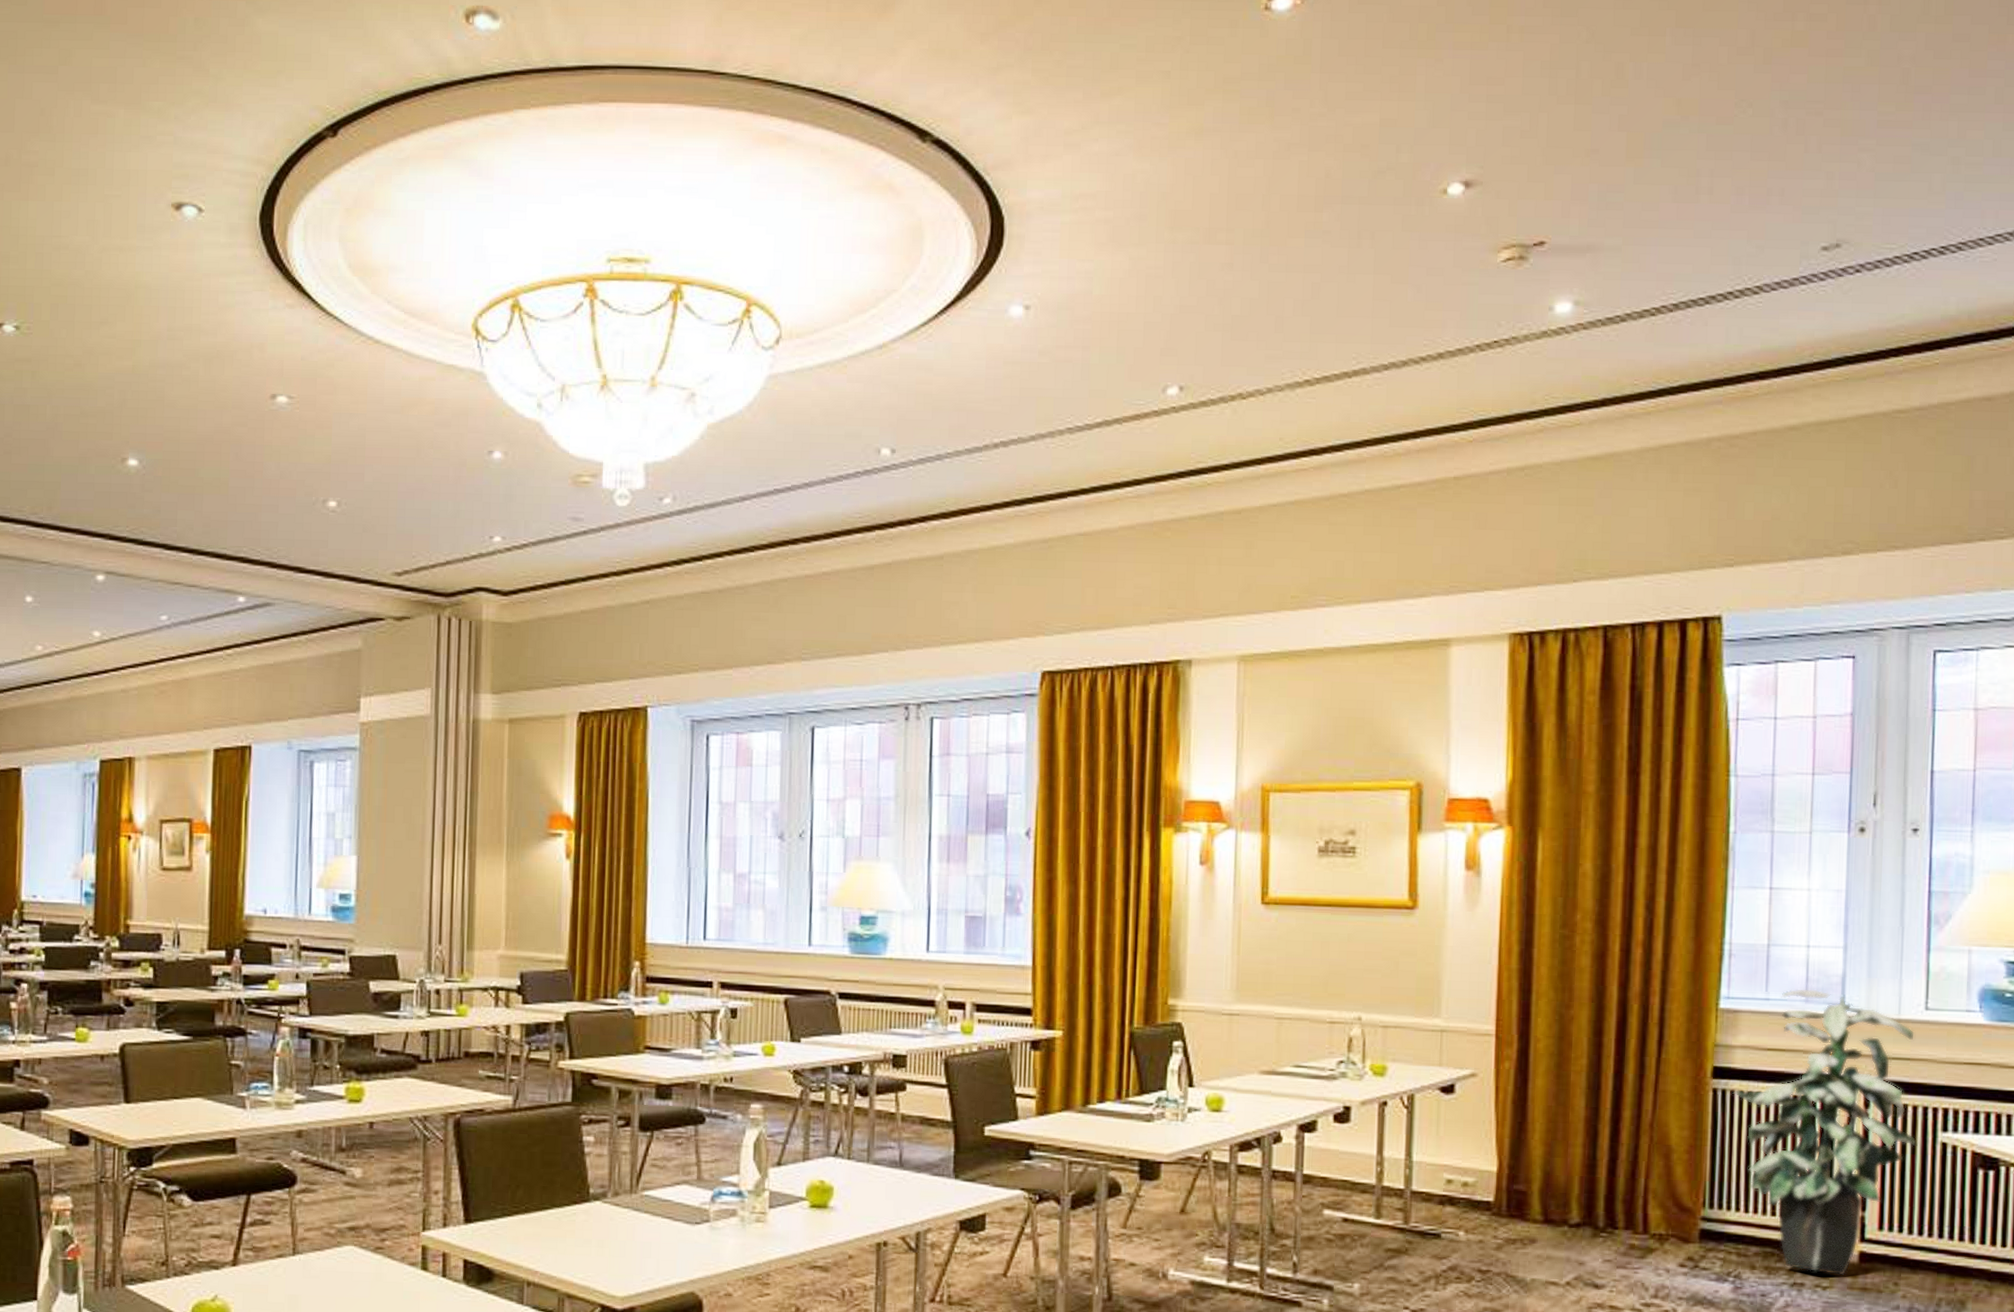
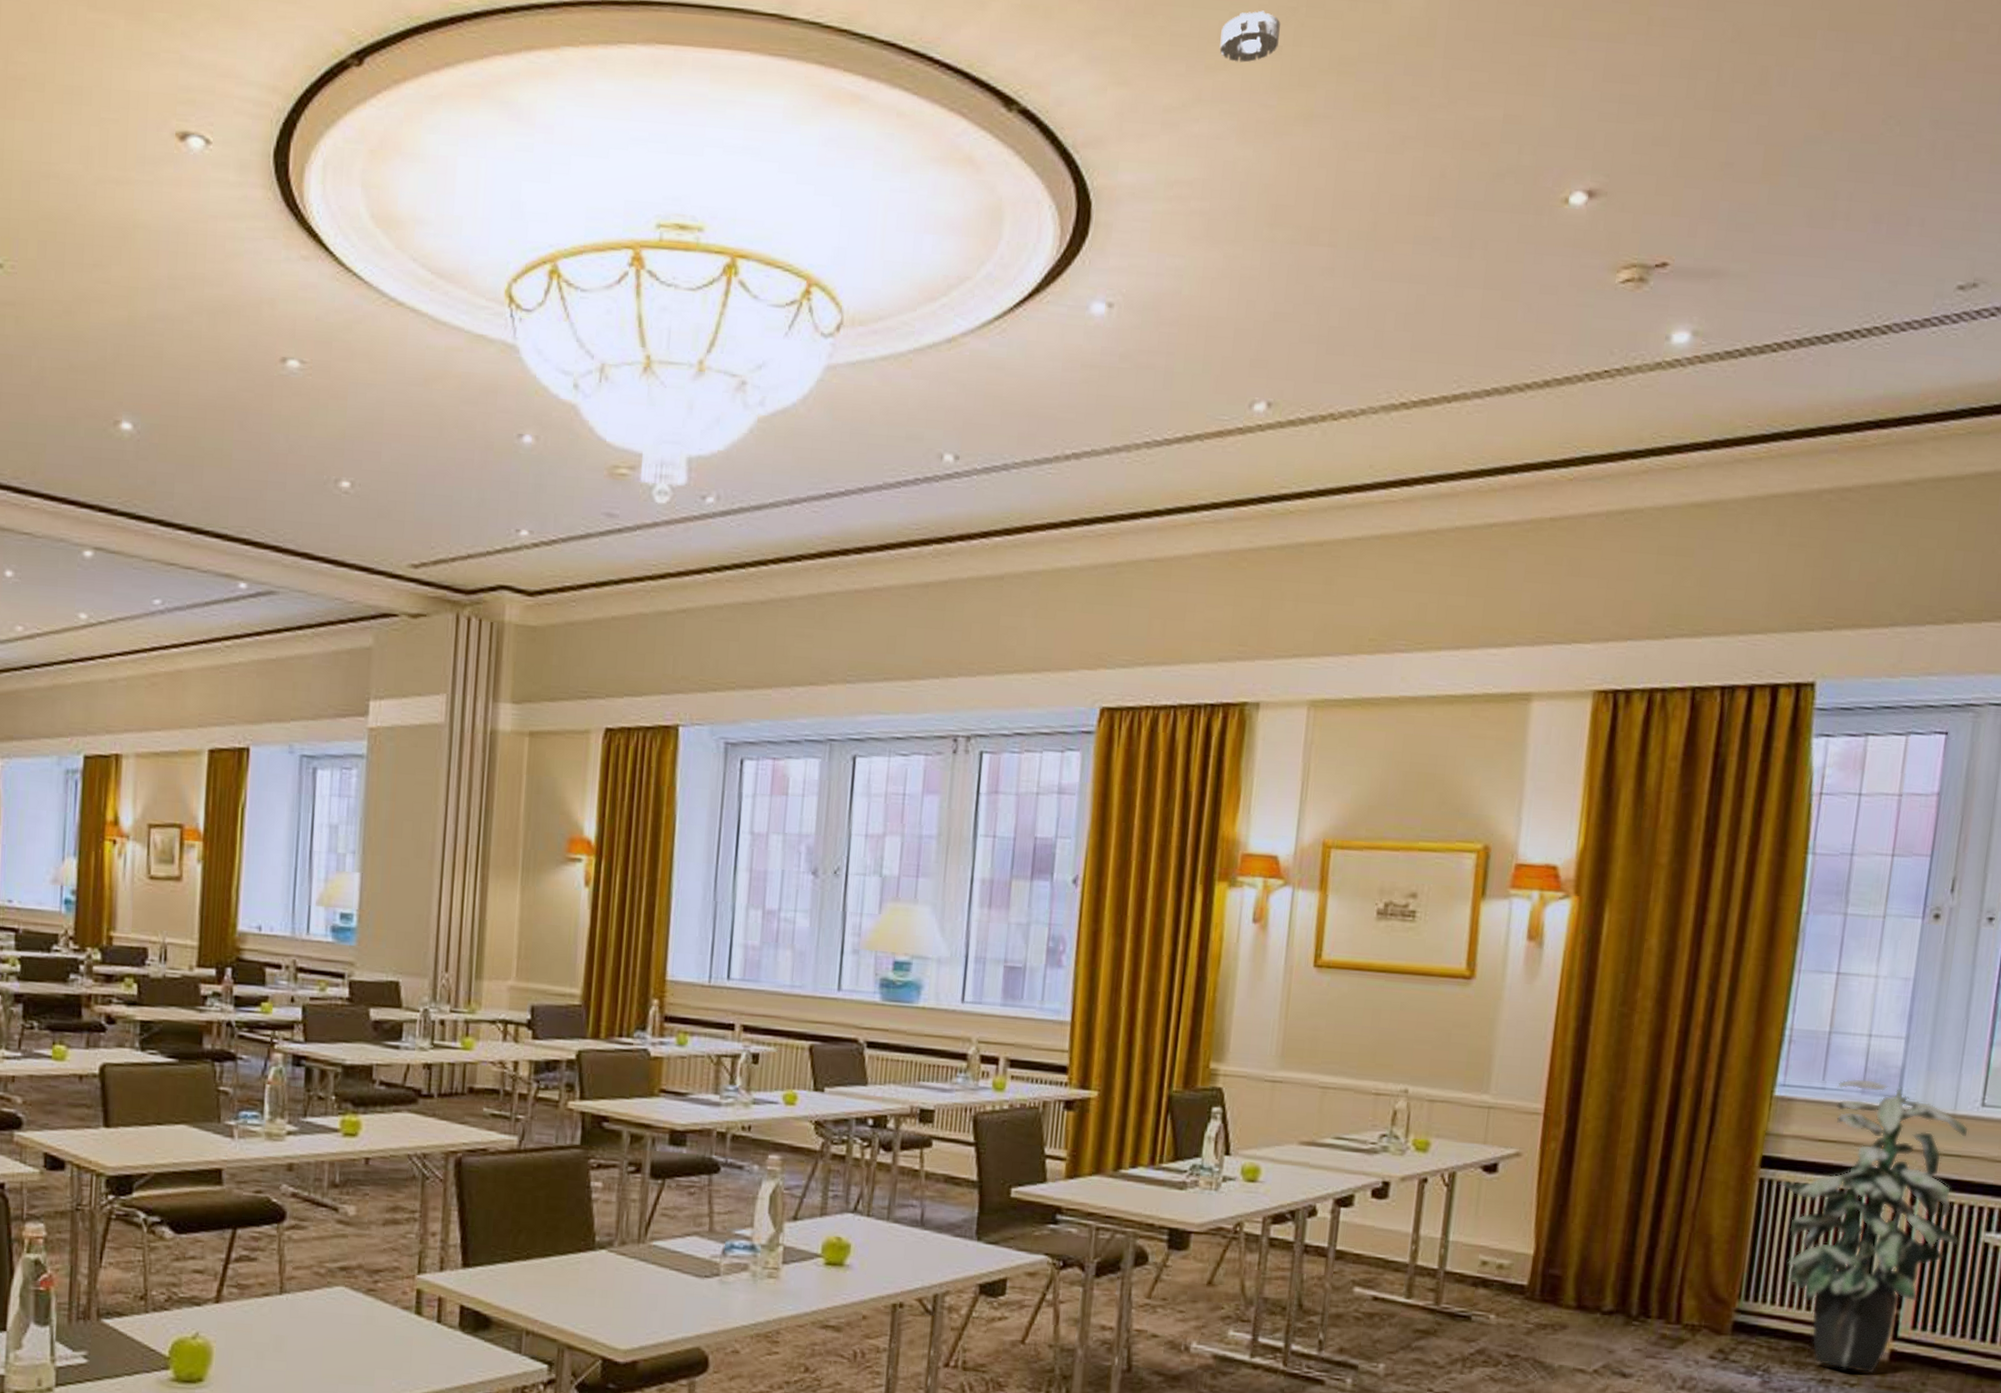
smoke detector: none [1113,41,1167,87] -> present [1219,10,1281,63]

